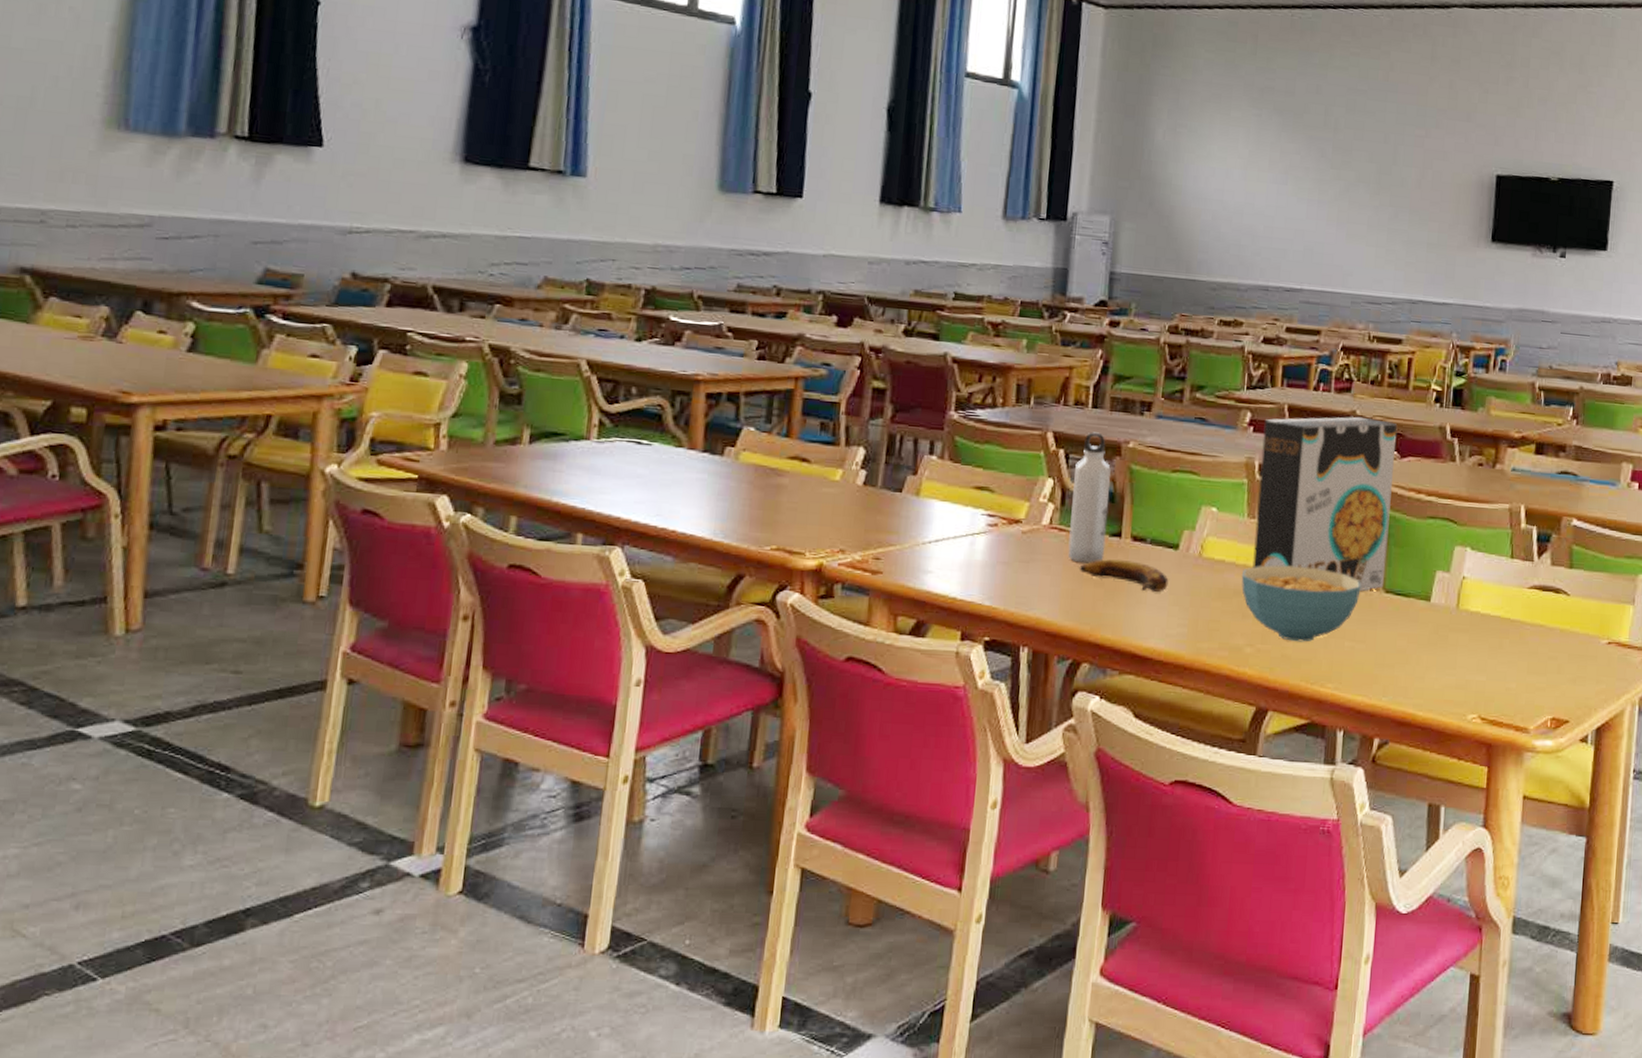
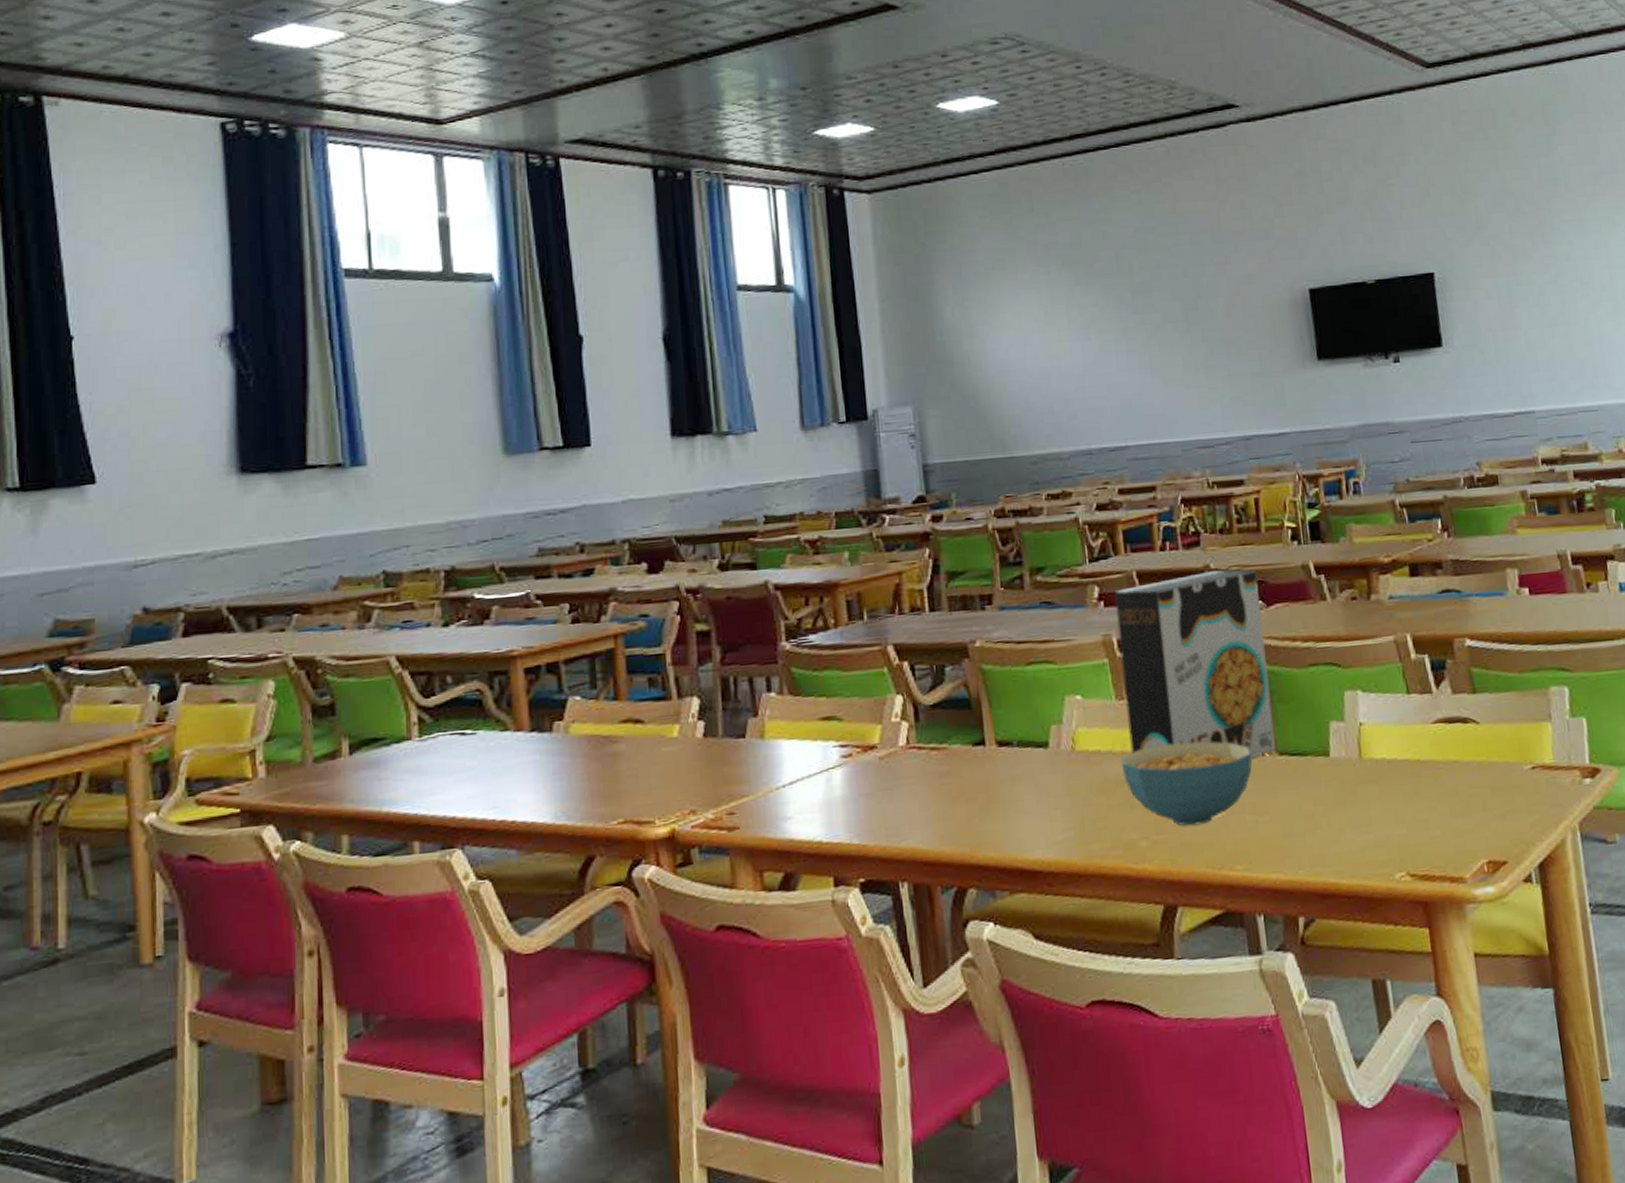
water bottle: present [1067,432,1111,563] -> none [923,636,971,780]
banana: present [1079,559,1169,592] -> none [946,768,1045,799]

